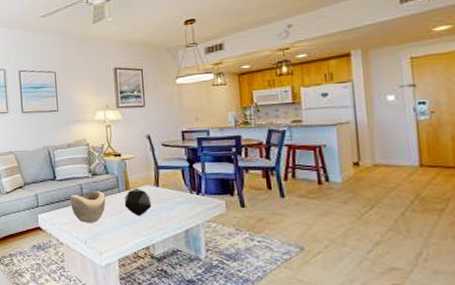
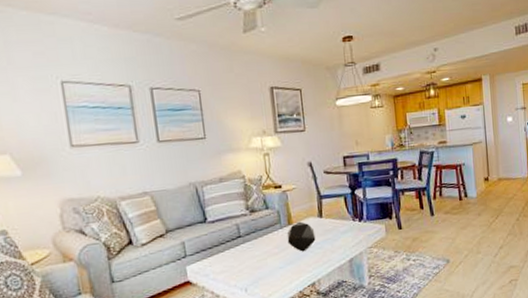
decorative bowl: present [70,191,106,223] -> none [225,229,267,268]

